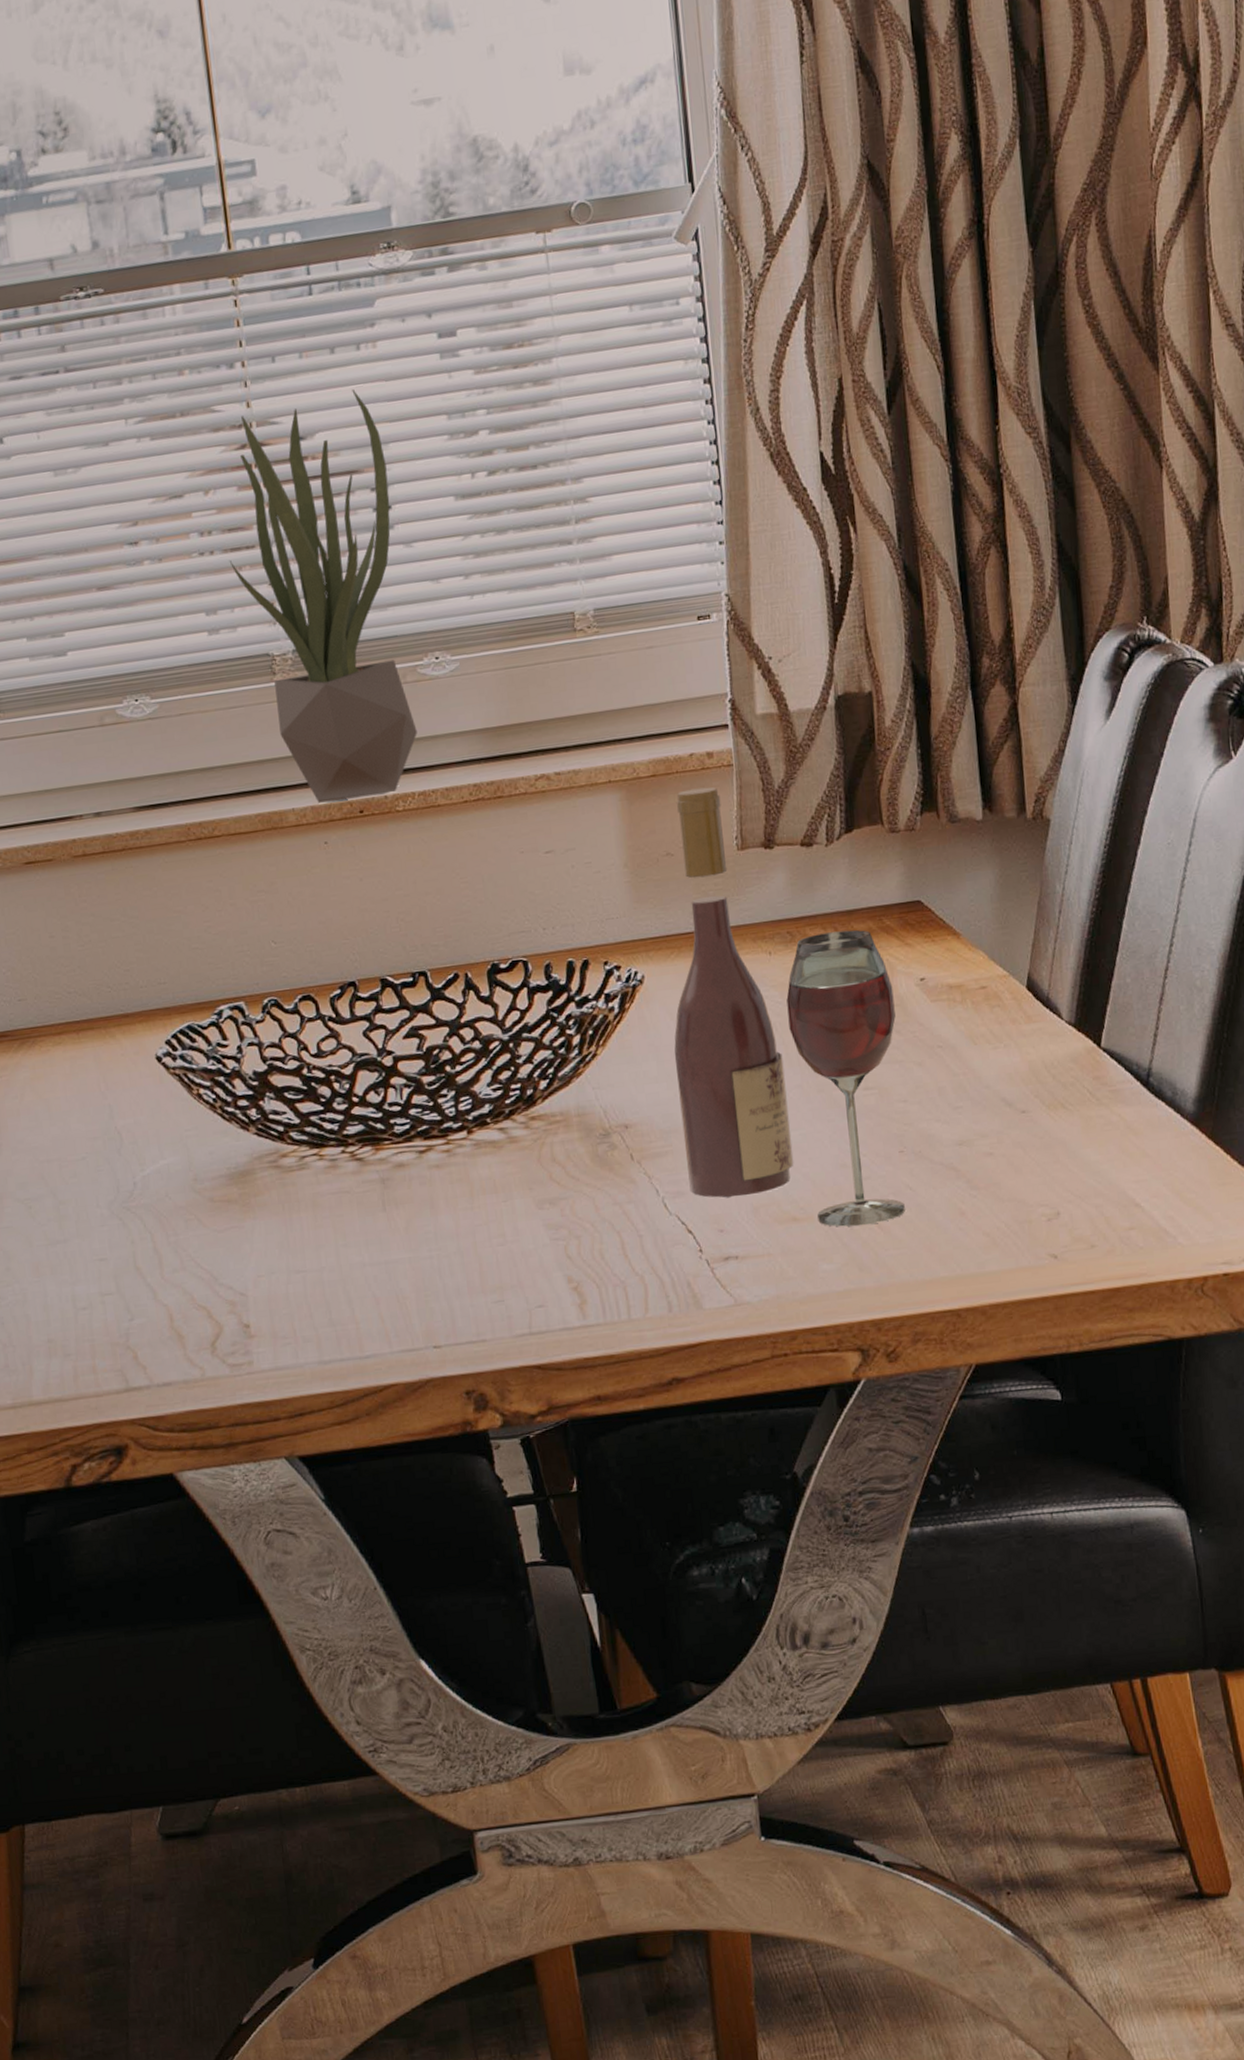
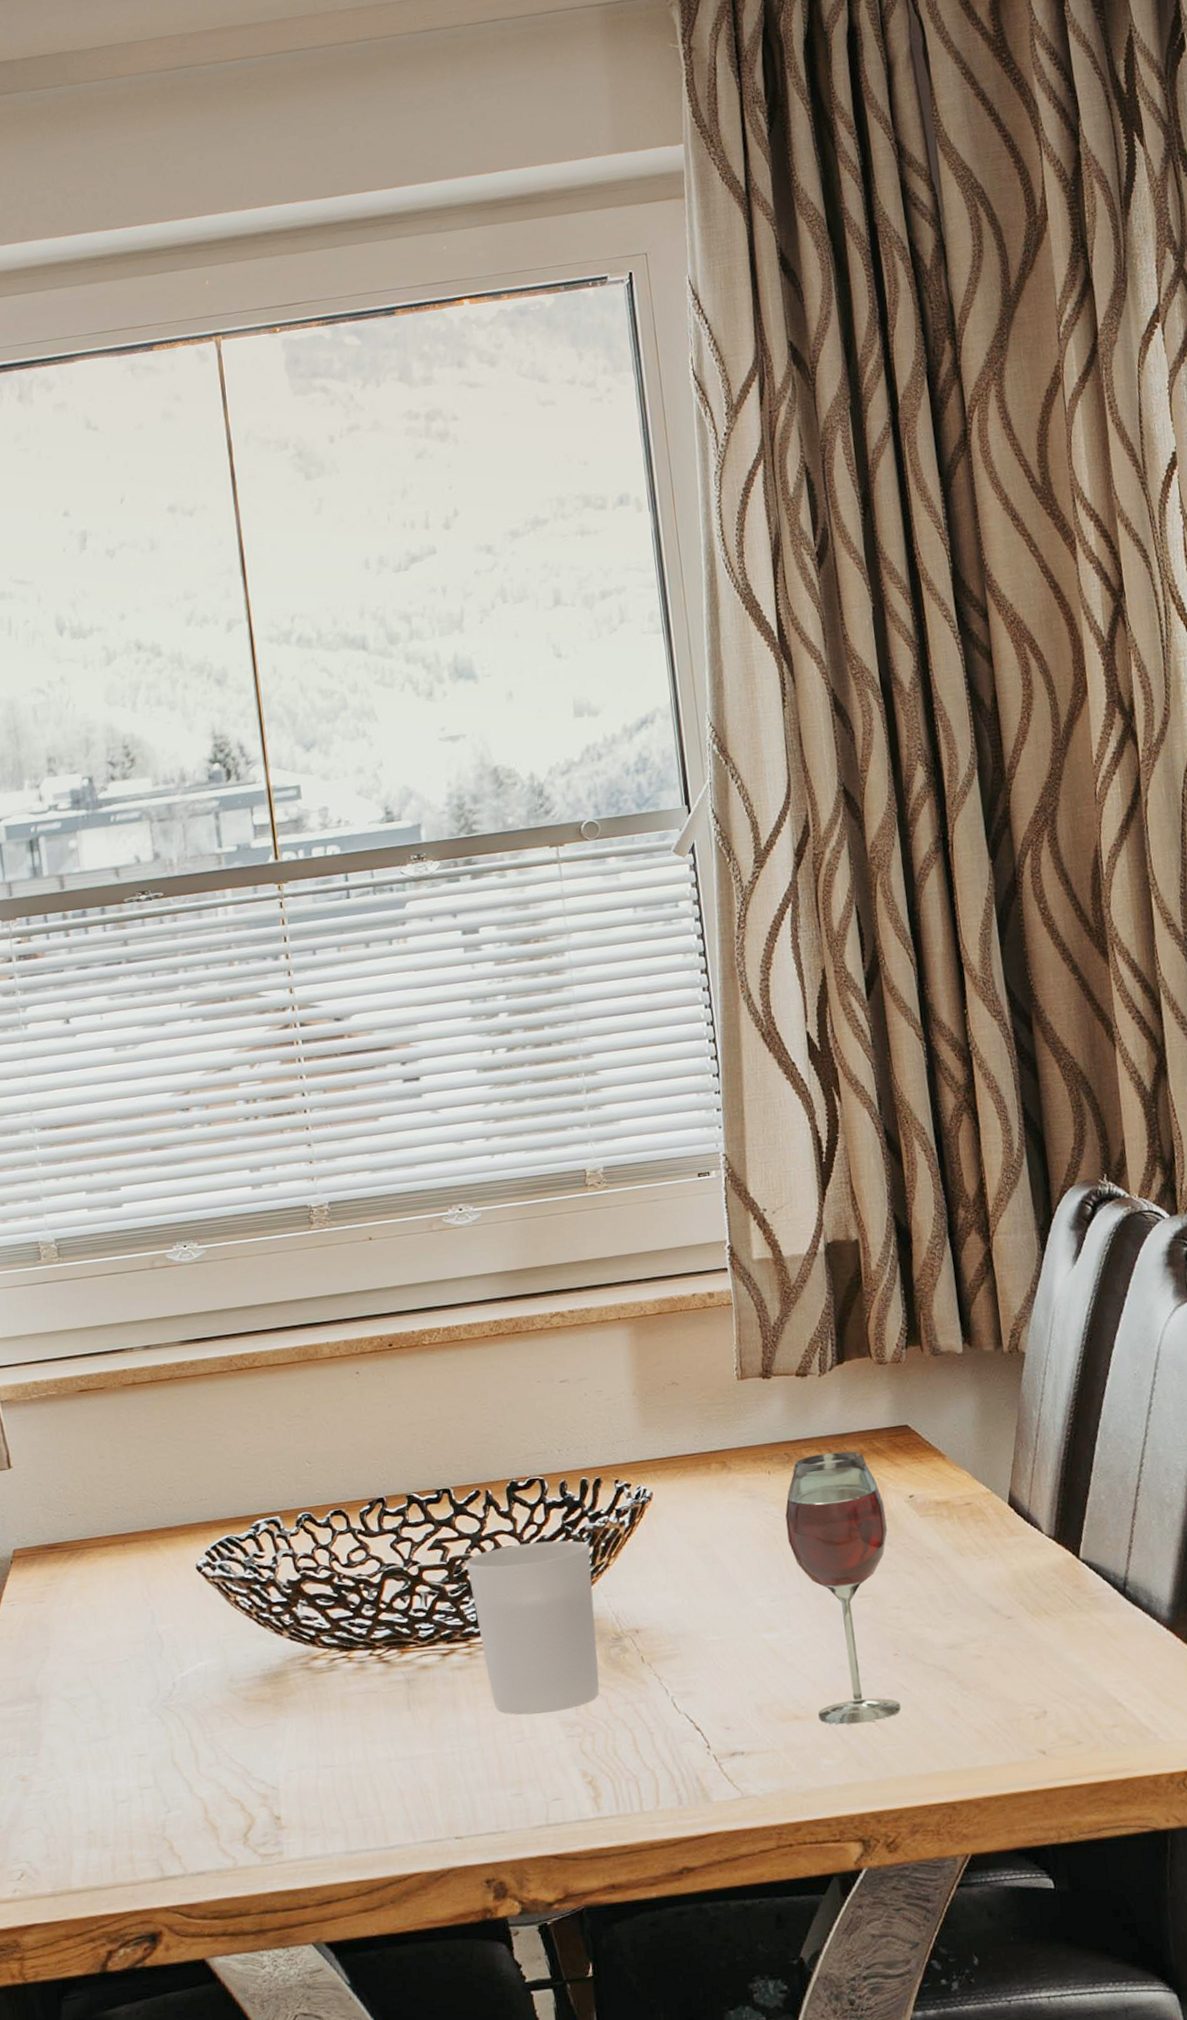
potted plant: present [229,390,417,803] -> none [272,978,442,1338]
candle holder: none [443,1028,586,1217] -> present [465,1540,600,1715]
wine bottle: present [674,787,794,1198] -> none [680,1323,795,1698]

